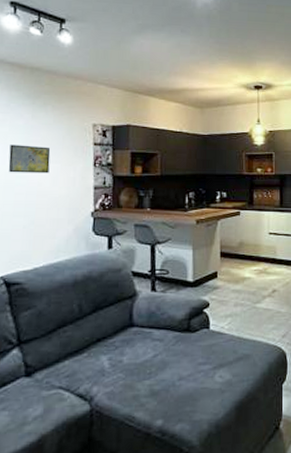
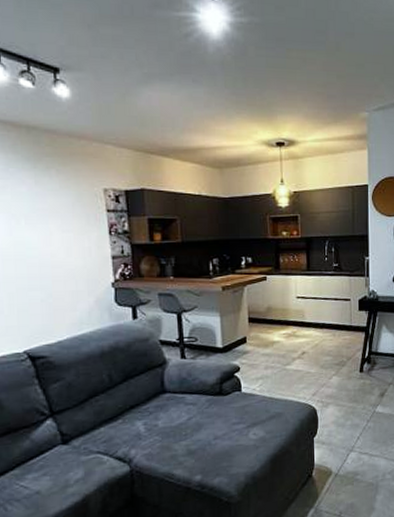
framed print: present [8,144,51,174] -> none [15,214,62,245]

